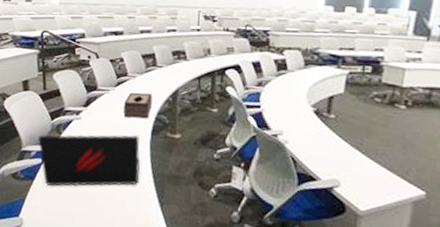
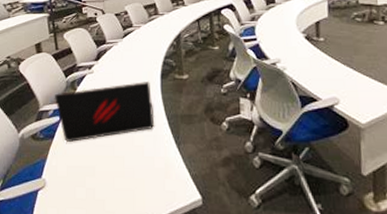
tissue box: present [123,92,153,119] -> none [133,40,158,66]

